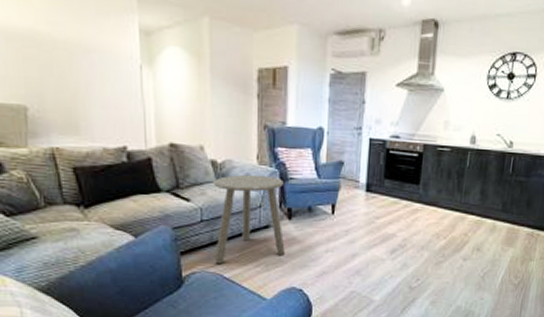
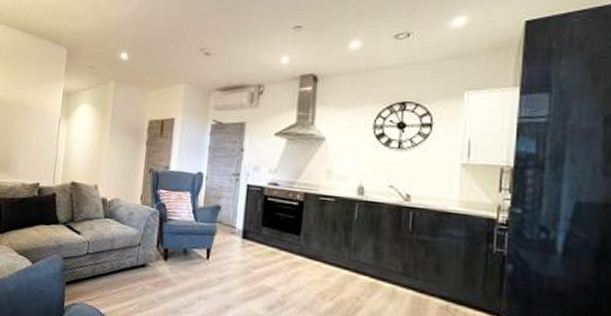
side table: present [213,174,285,264] -> none [93,213,163,298]

